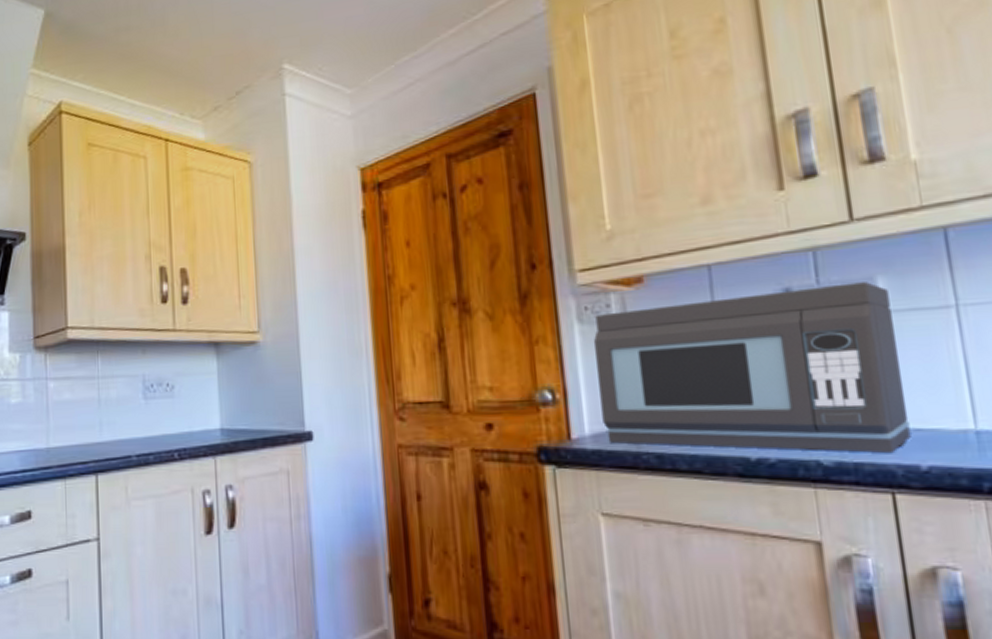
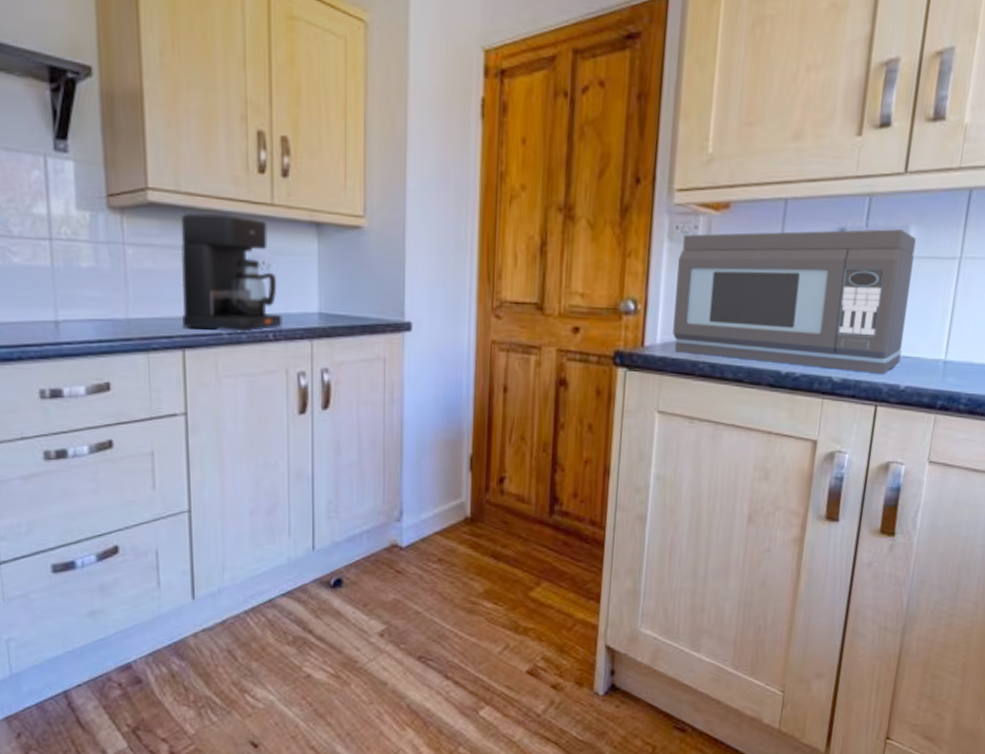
coffee maker: none [94,344,187,454] -> present [180,213,282,332]

